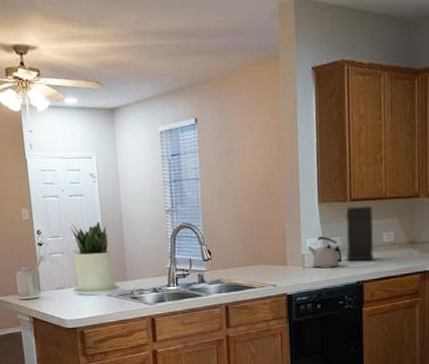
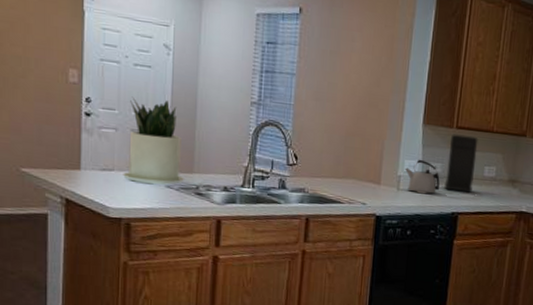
soap dispenser: present [16,256,44,300] -> none [50,128,91,178]

